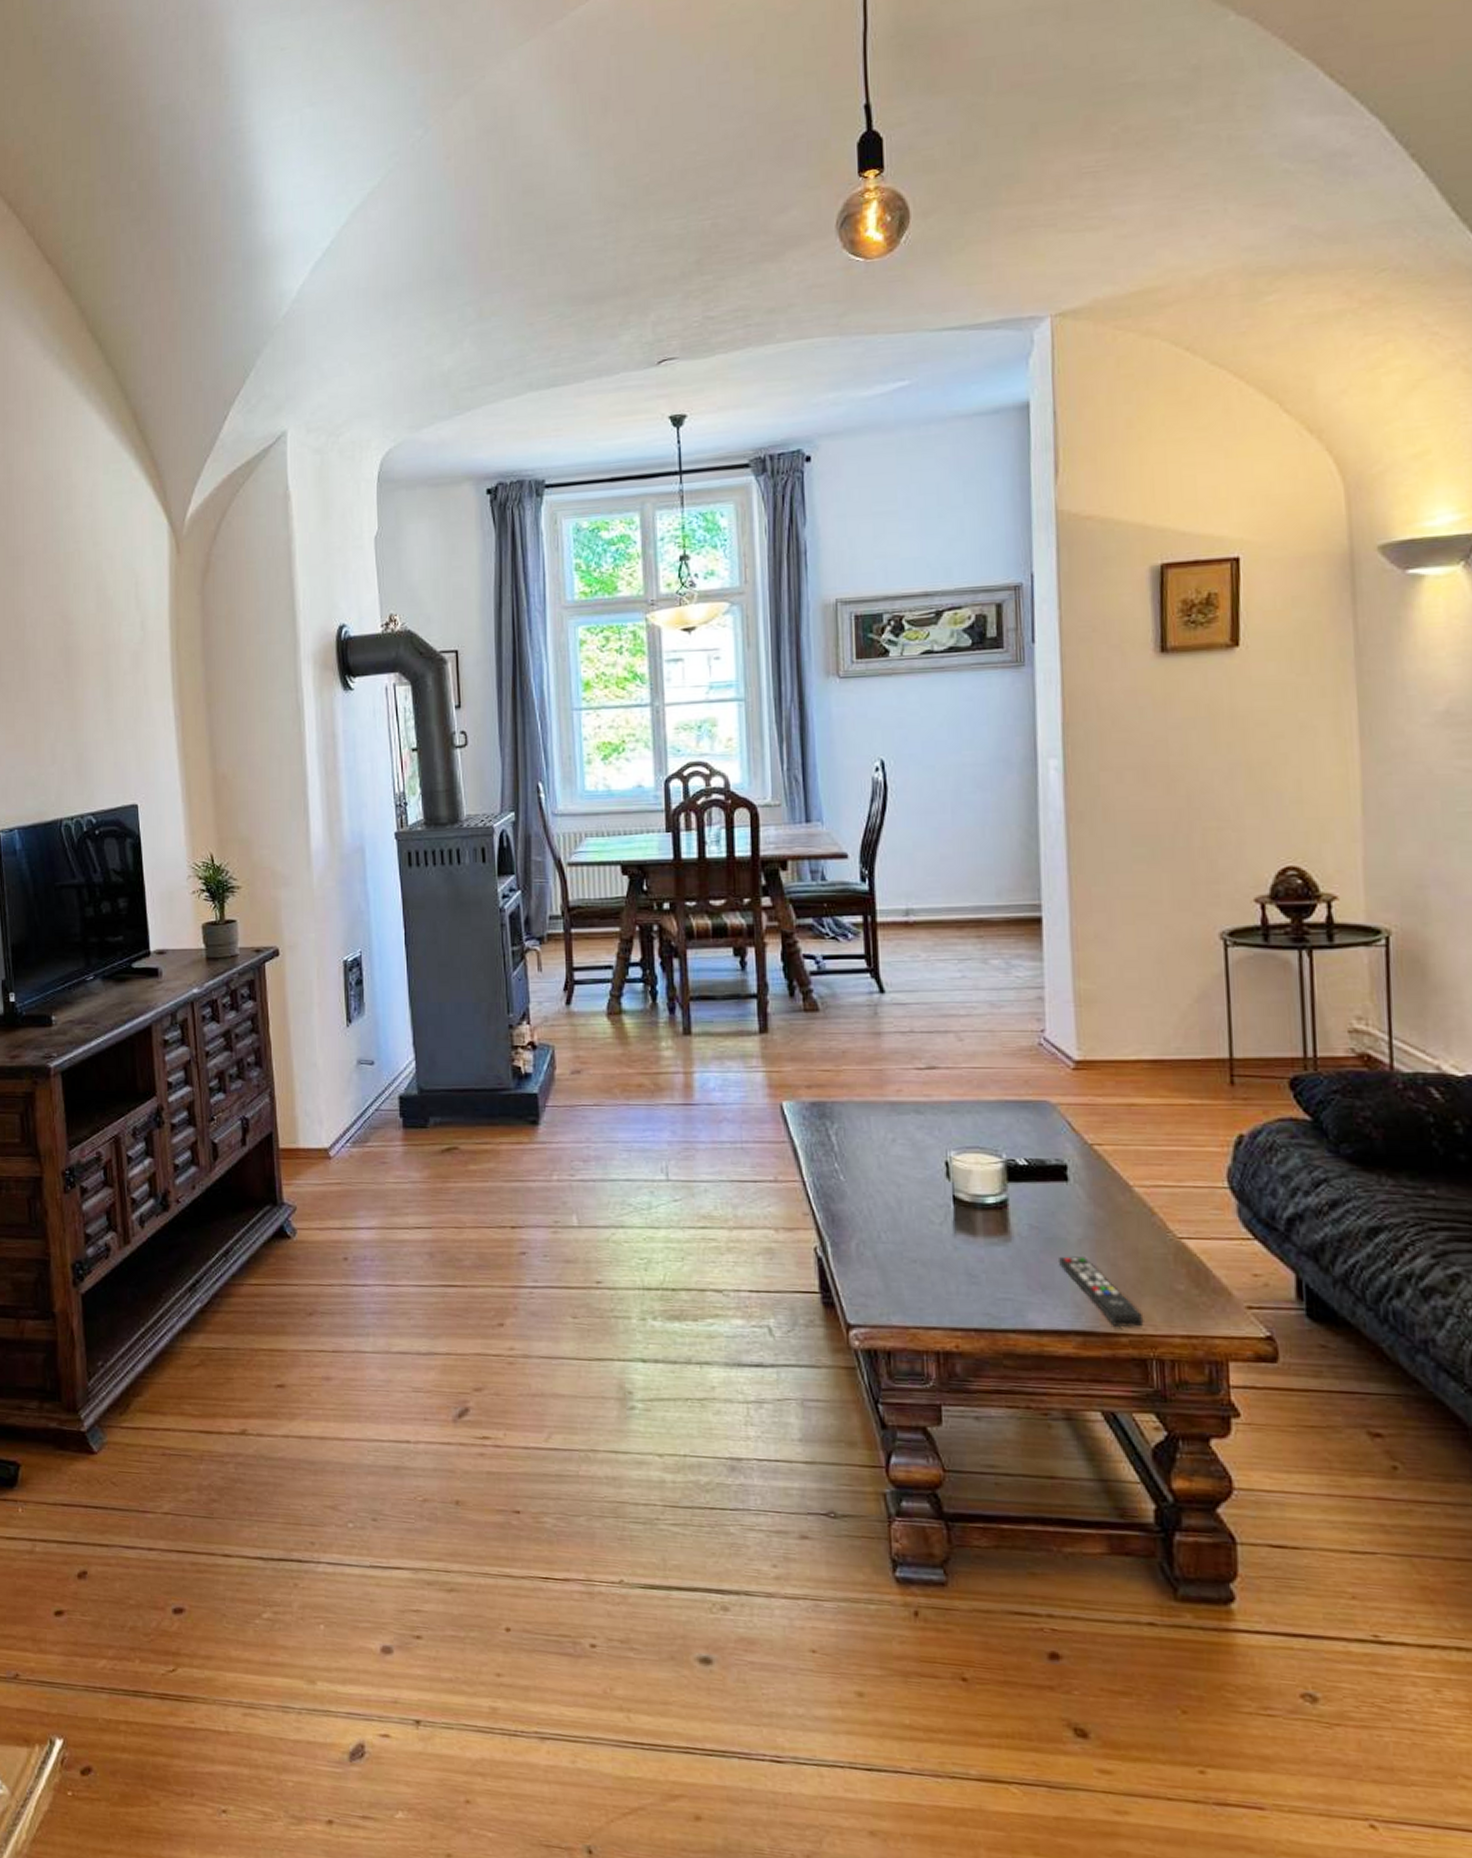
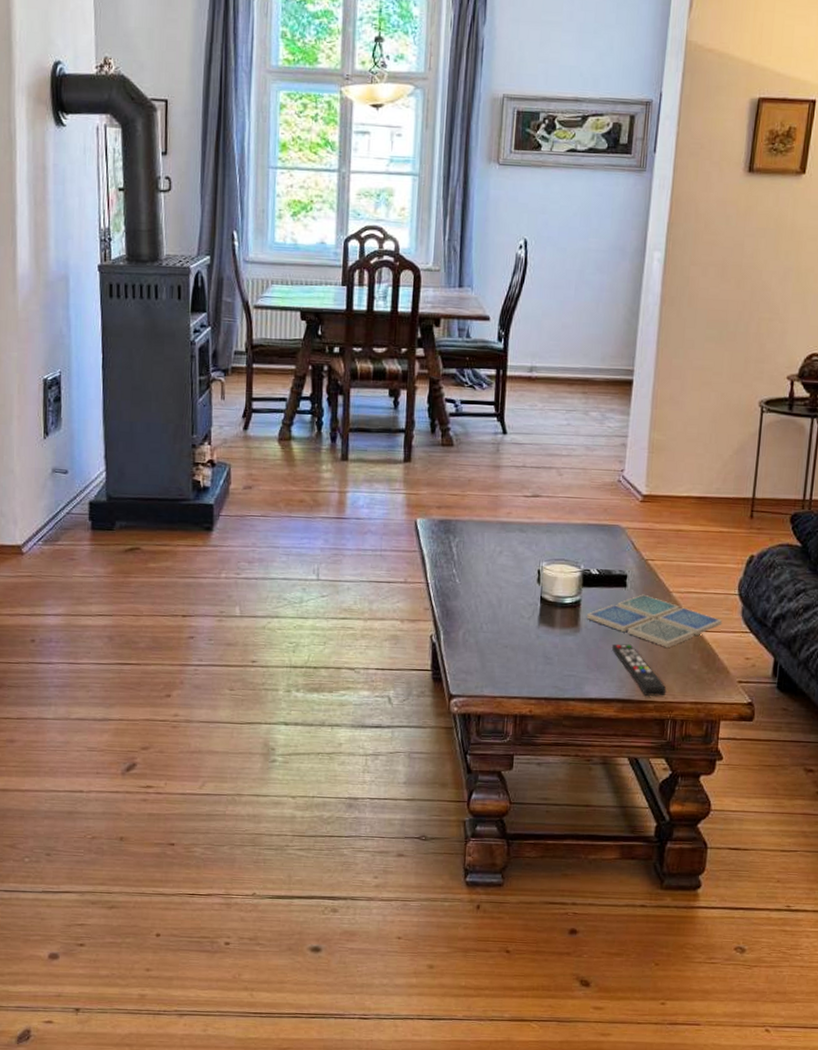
drink coaster: none [1017,1189,1212,1261] -> present [586,594,723,647]

